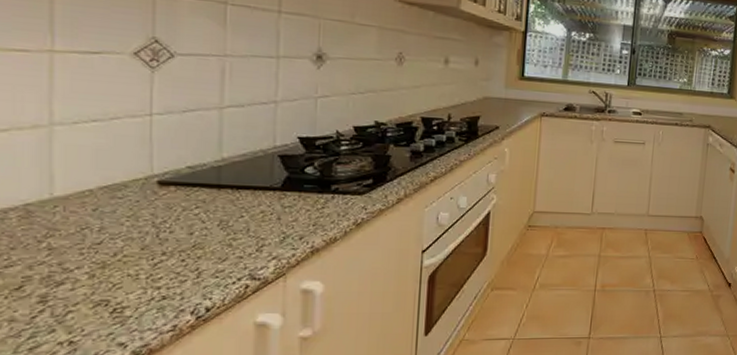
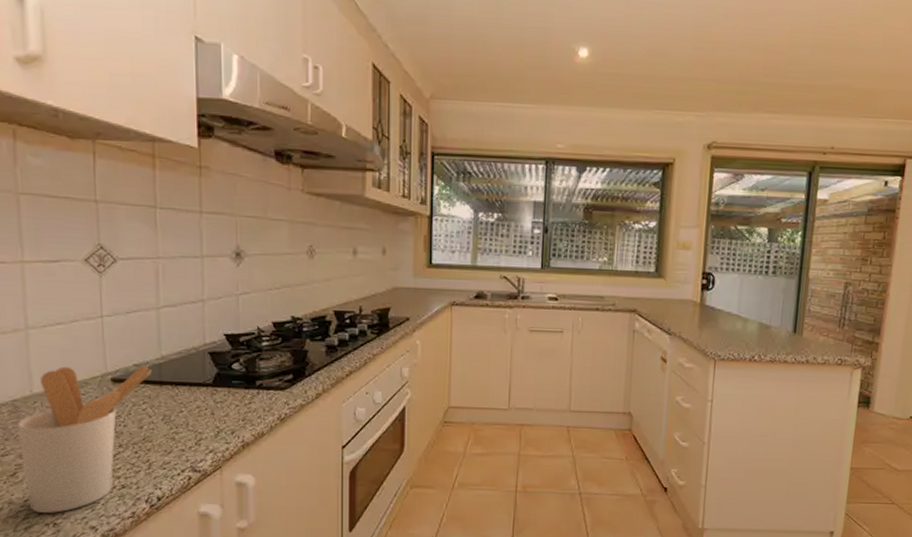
utensil holder: none [29,167,208,330] -> present [17,365,151,513]

